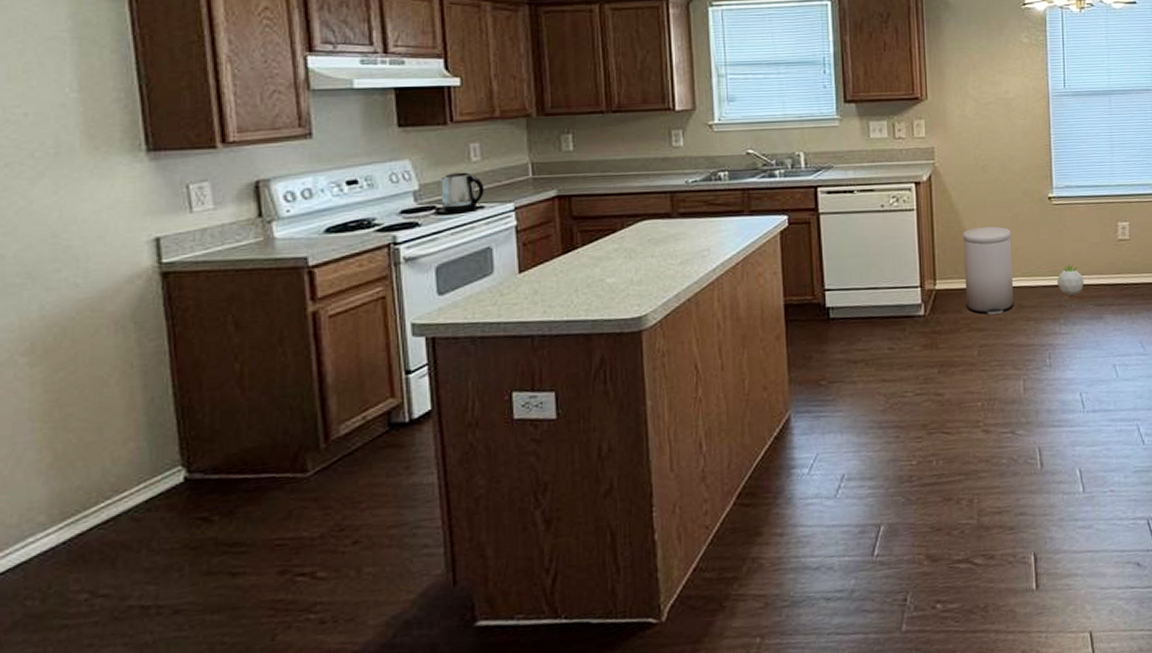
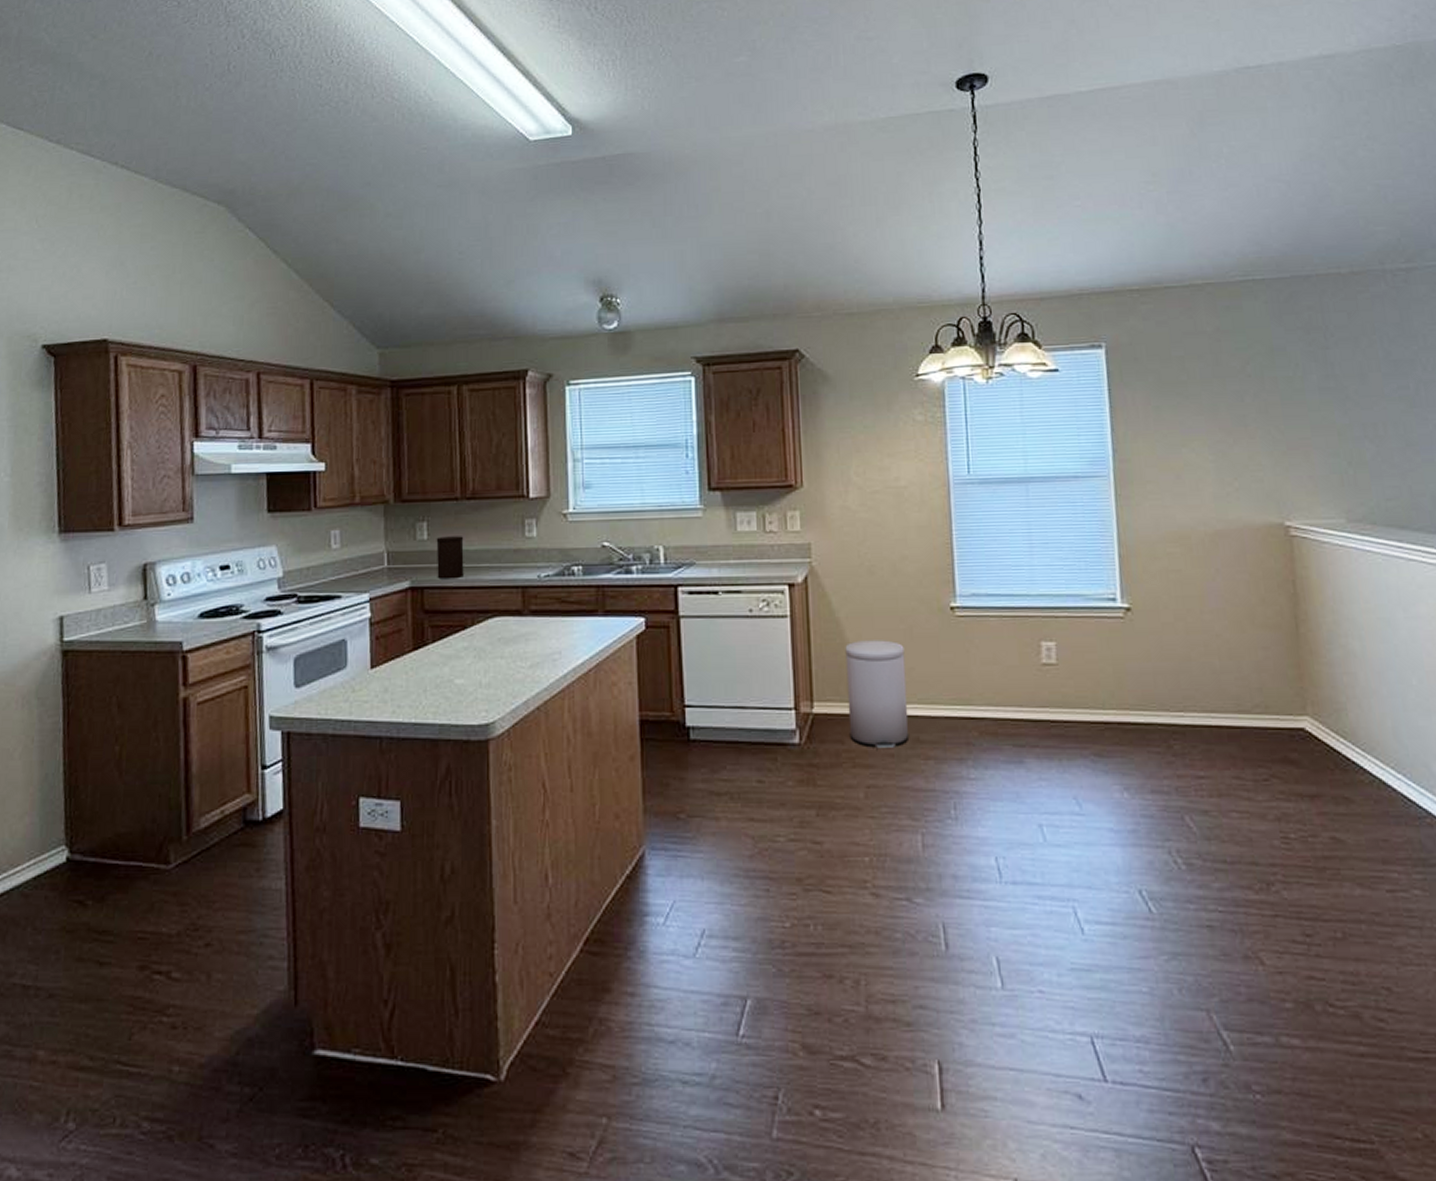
kettle: present [441,172,484,216] -> none [302,560,342,605]
canister: none [582,147,612,188] -> present [436,536,464,579]
succulent plant: present [1057,264,1084,296] -> none [963,691,999,731]

